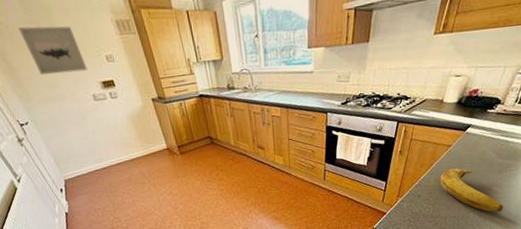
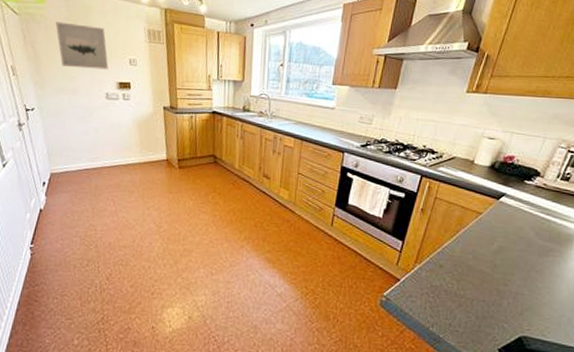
banana: present [439,168,504,212] -> none [467,240,546,306]

